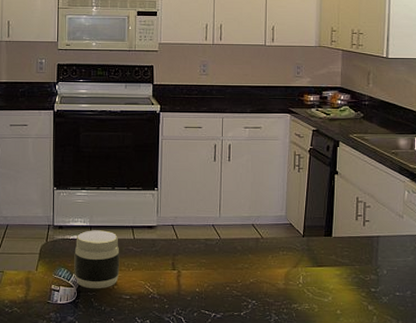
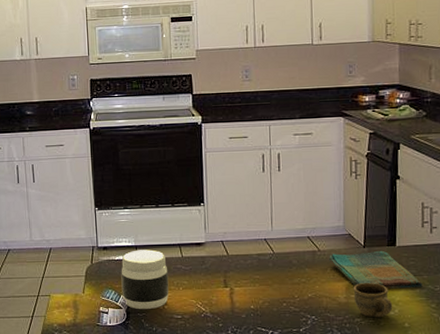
dish towel: none [270,240,355,277] -> present [328,250,423,289]
cup: none [292,270,327,305] -> present [353,282,393,318]

